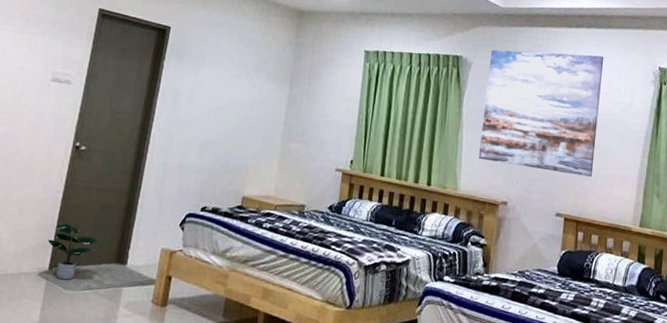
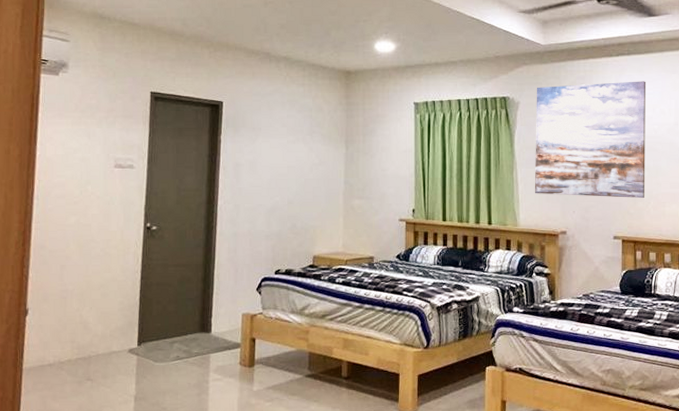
potted plant: present [47,223,99,280] -> none [133,300,182,353]

